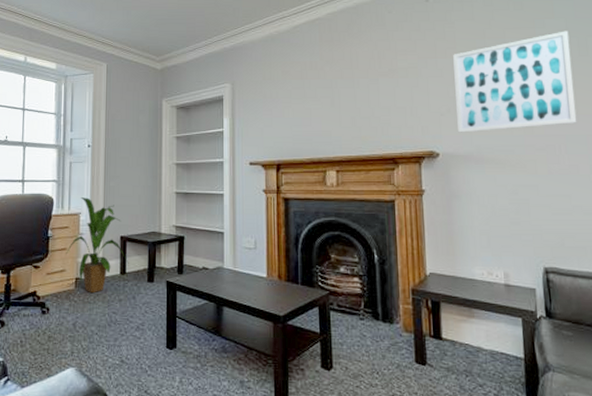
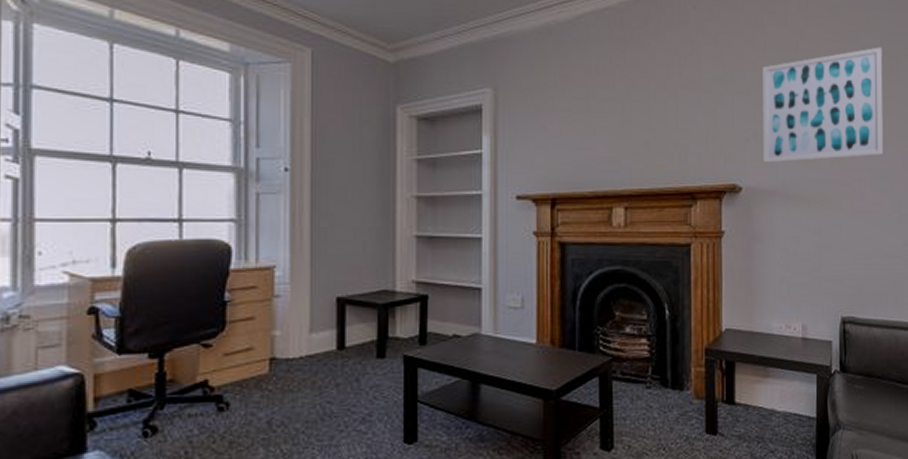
house plant: present [66,197,129,294] -> none [253,244,350,378]

